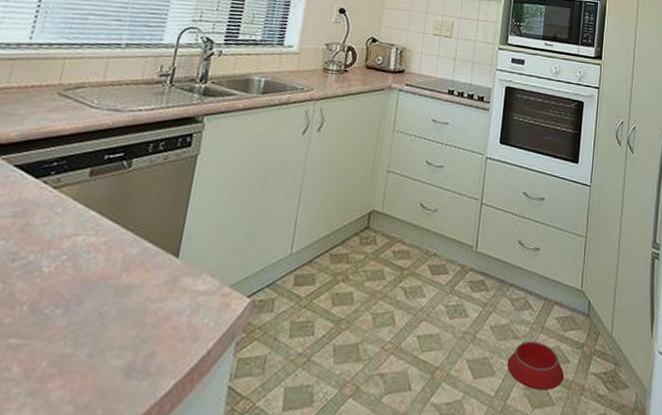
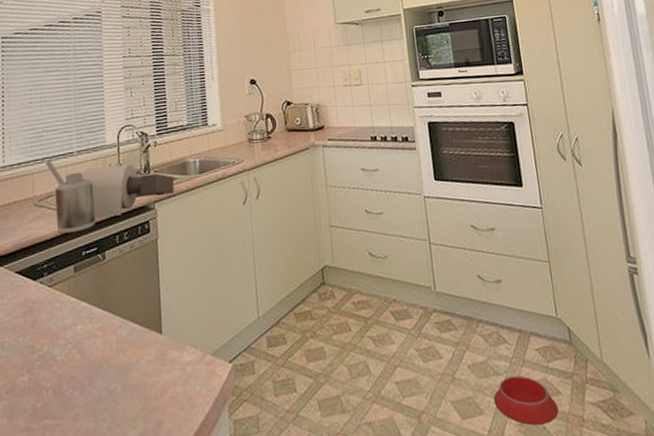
soap dispenser: none [80,47,138,133] -> present [46,160,96,234]
paper towel holder: none [124,64,234,123] -> present [82,164,175,218]

